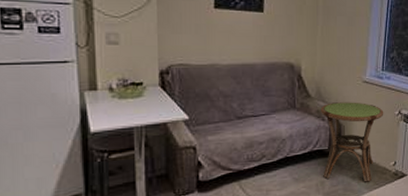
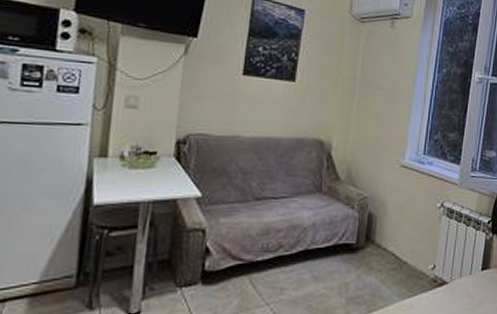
side table: present [320,102,384,182] -> none [348,188,424,288]

